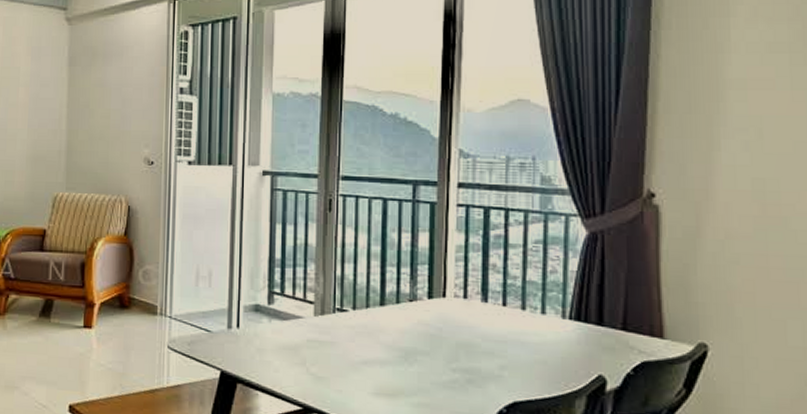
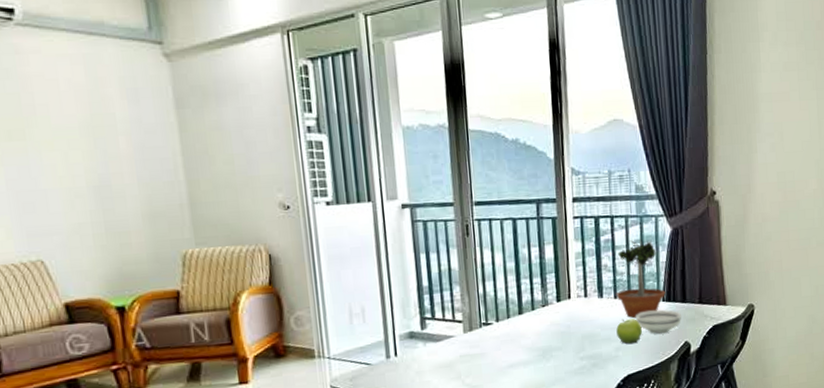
fruit: none [503,332,537,365] -> present [616,319,642,344]
potted tree: none [505,234,574,333] -> present [616,234,665,318]
bowl: none [530,327,595,359] -> present [636,310,681,334]

